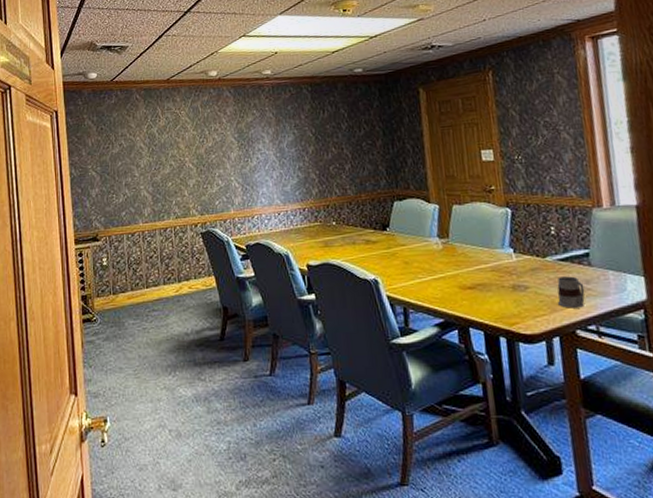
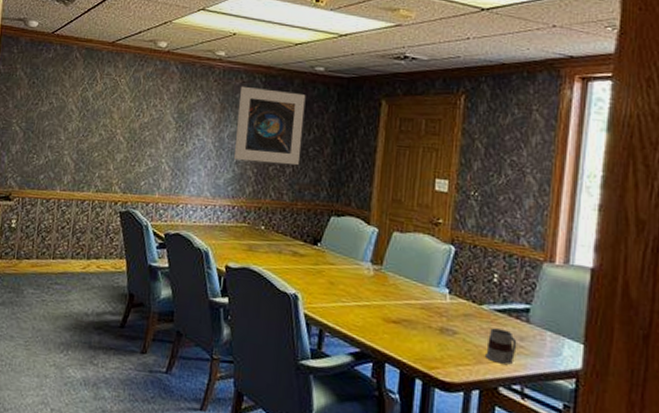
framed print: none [291,95,356,166] -> present [234,86,306,165]

